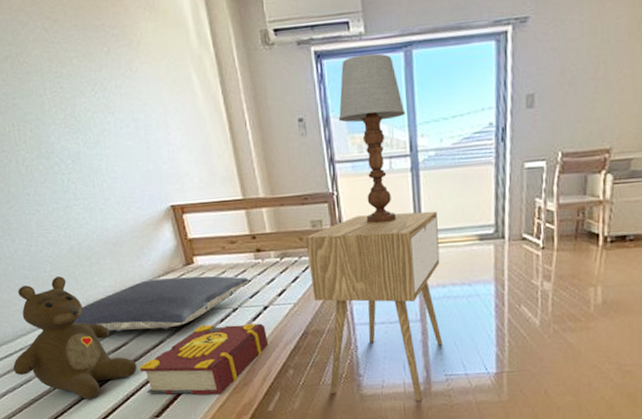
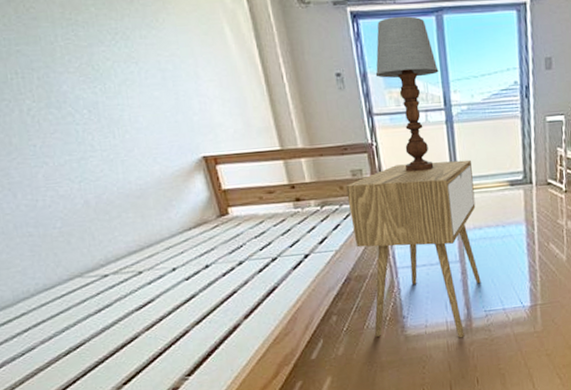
teddy bear: present [13,276,137,399] -> none [12,233,165,364]
pillow: present [73,275,249,332] -> none [89,226,289,289]
book: present [139,323,269,395] -> none [167,272,311,352]

